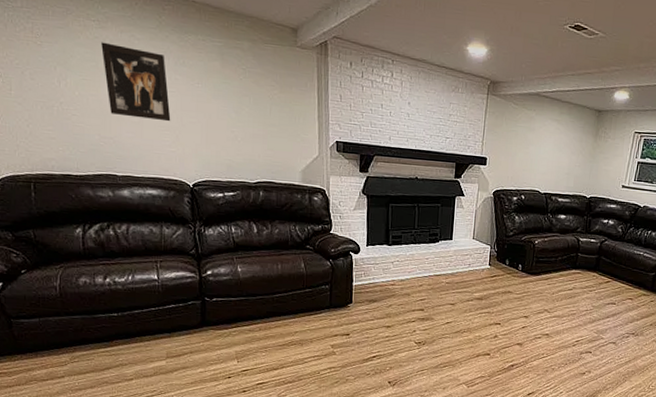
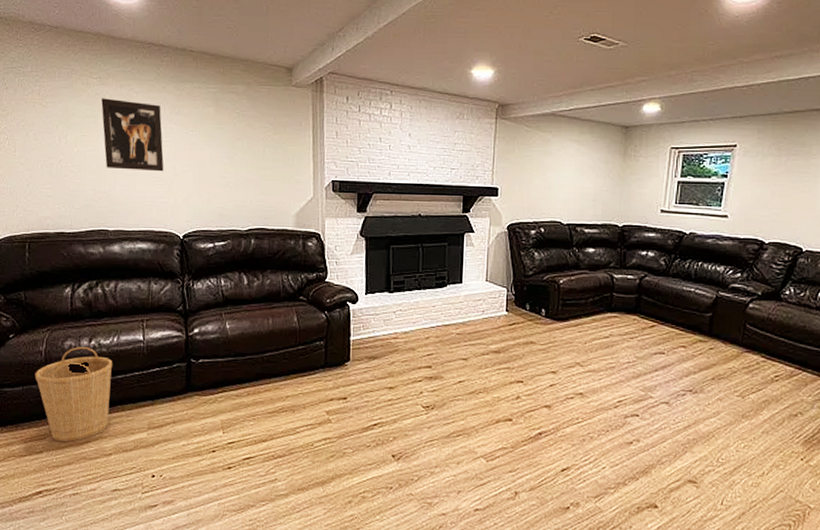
basket: none [50,283,129,369] -> present [34,347,113,443]

